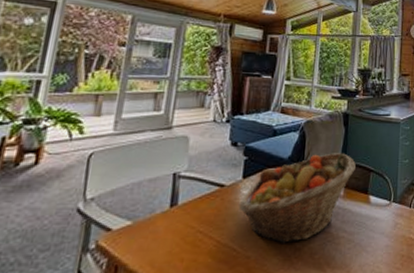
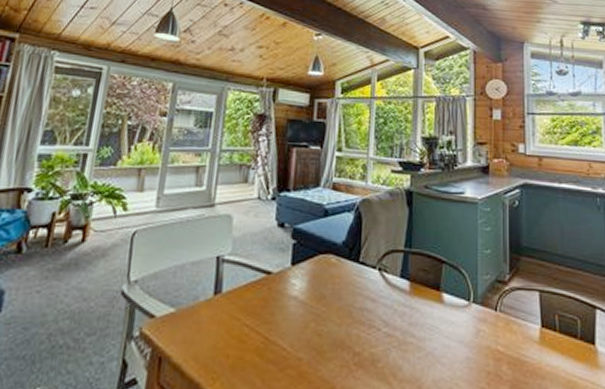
fruit basket: present [239,153,357,244] -> none [288,238,425,347]

